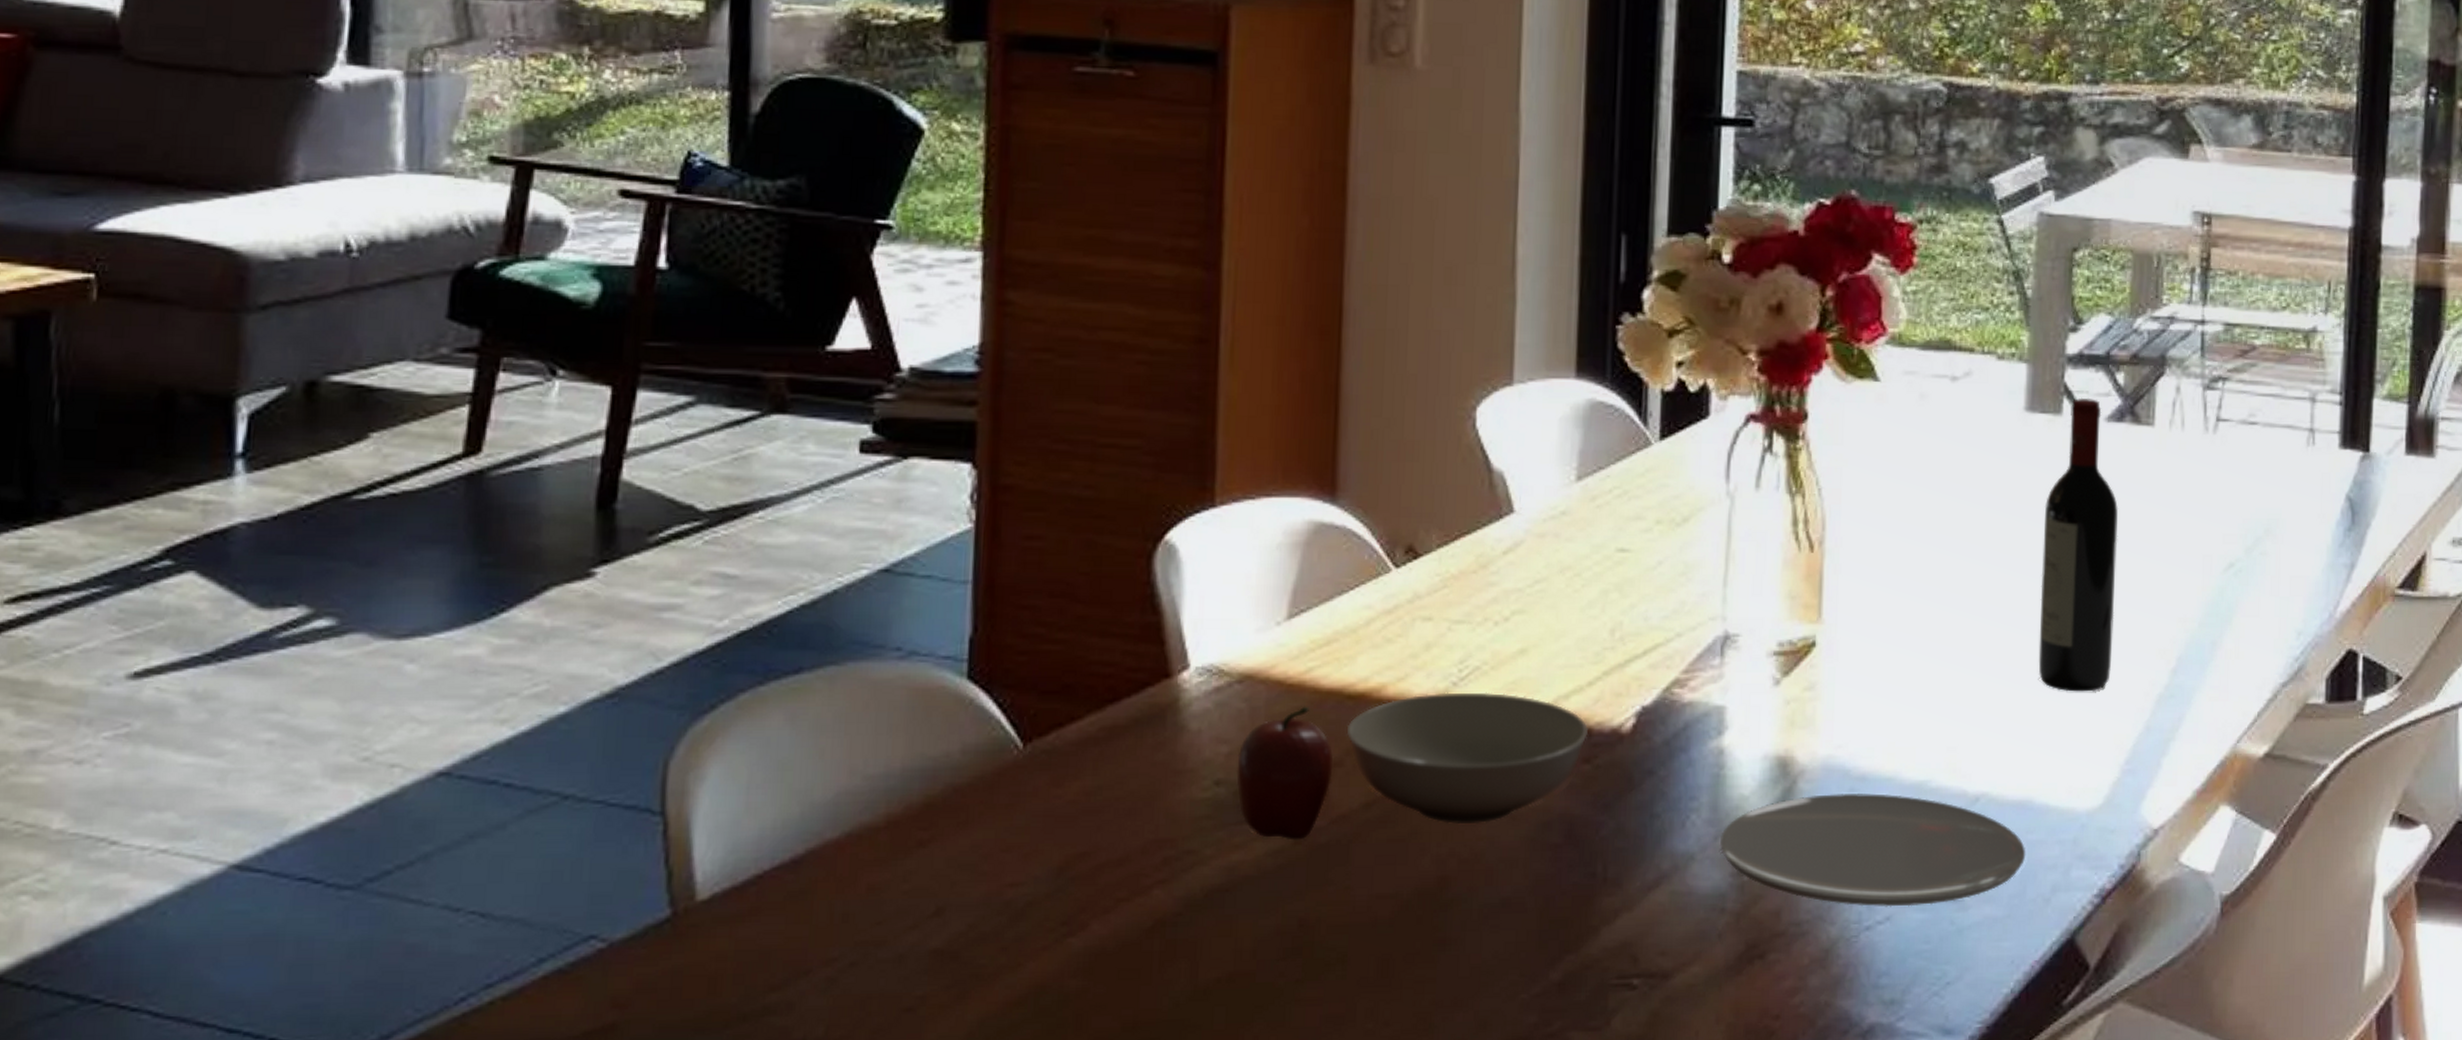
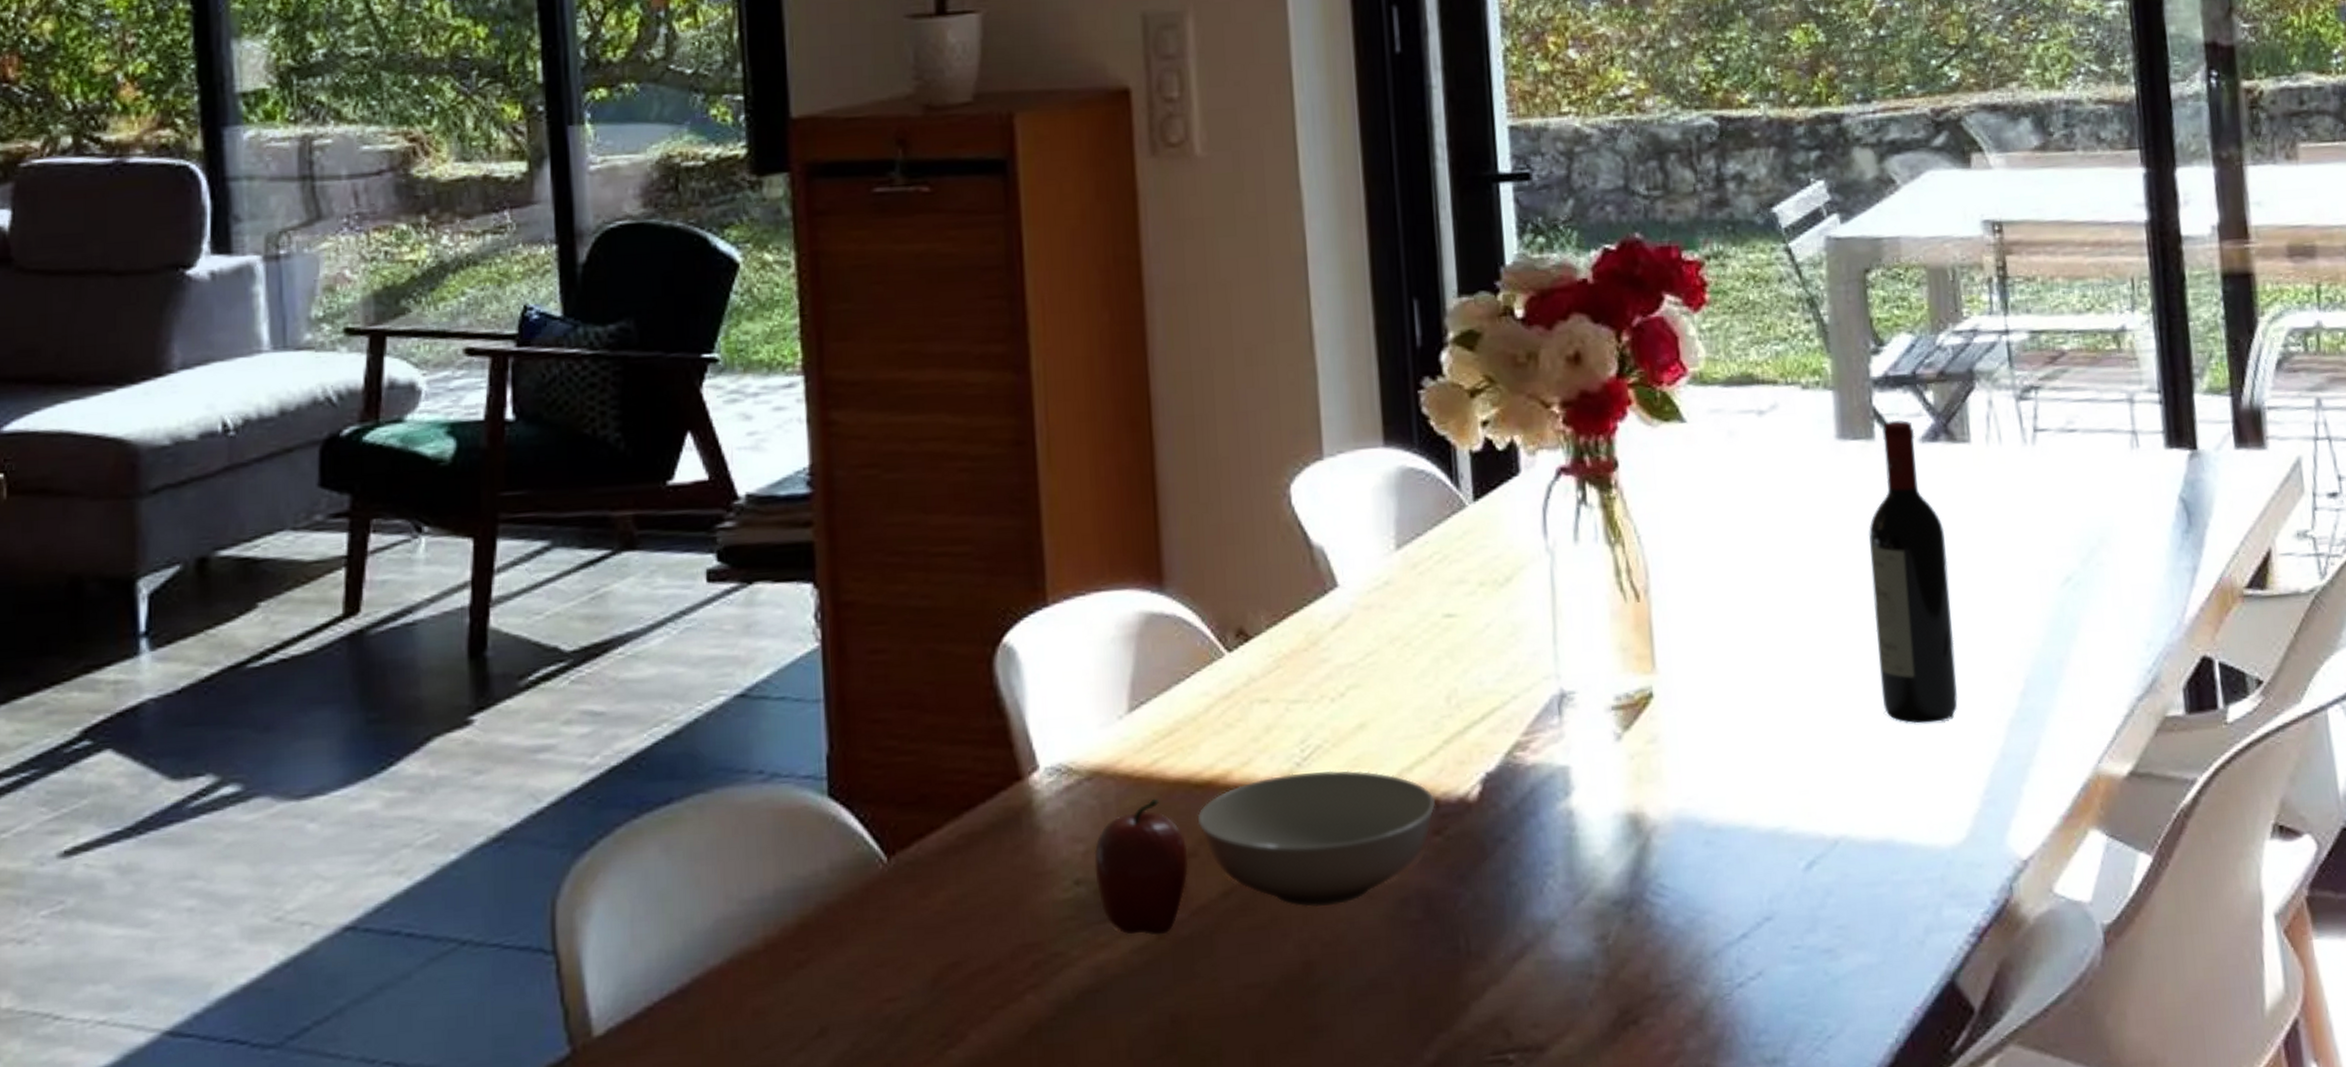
plate: present [1720,793,2026,907] -> none [1580,844,1894,963]

